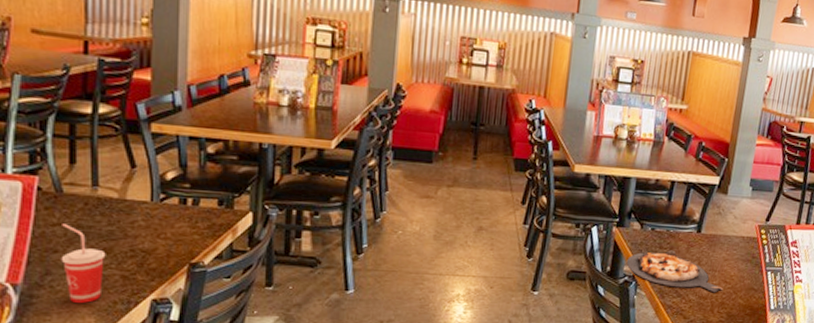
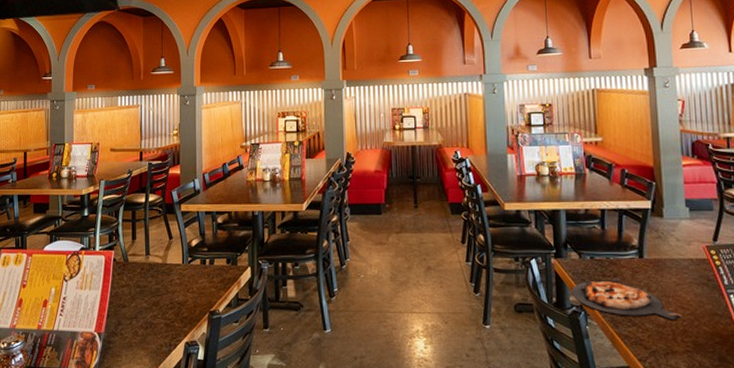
beverage cup: present [61,224,106,303] -> none [127,285,155,346]

